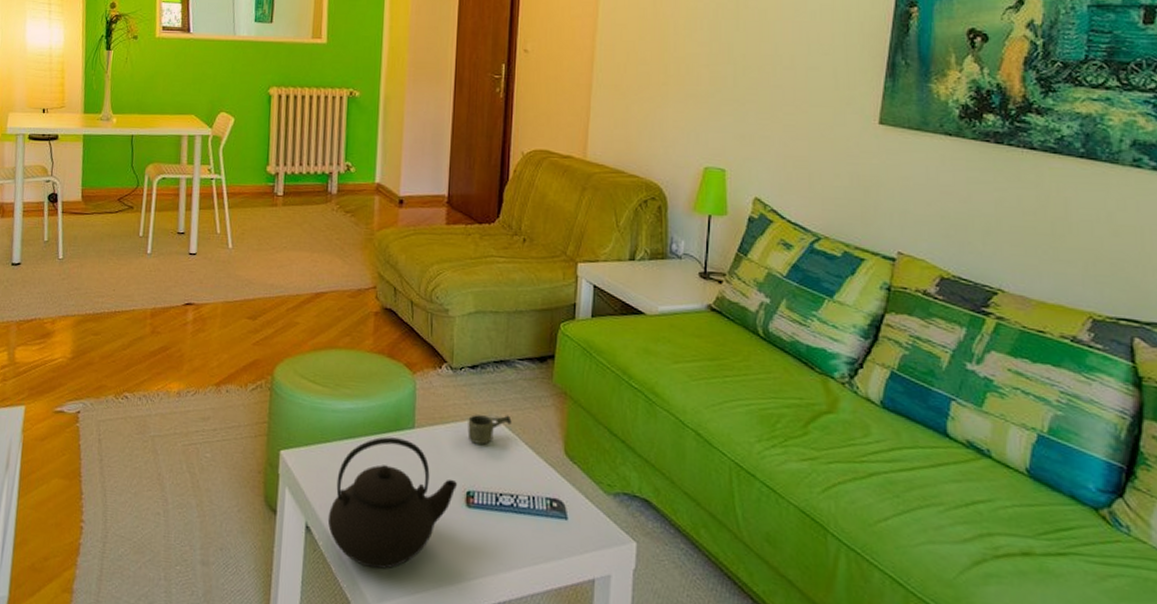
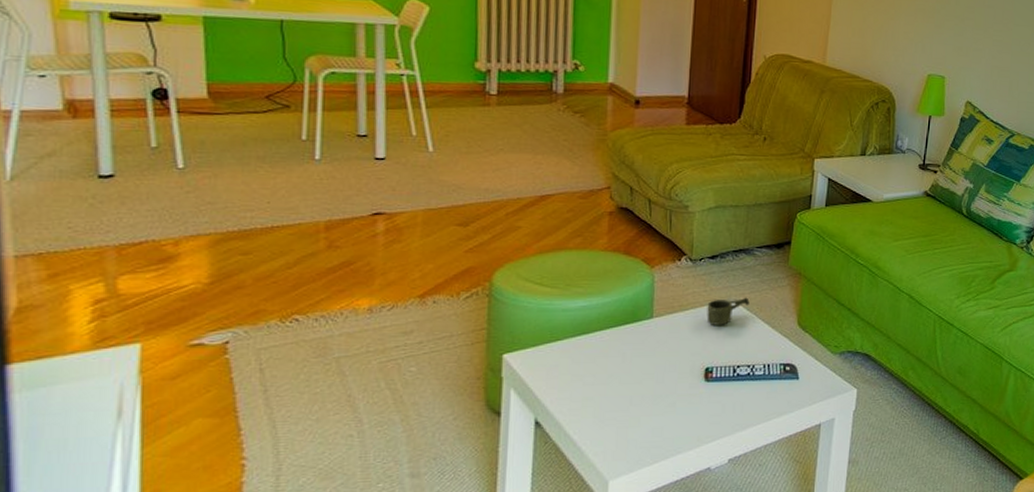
teapot: present [327,437,458,570] -> none [560,329,697,450]

